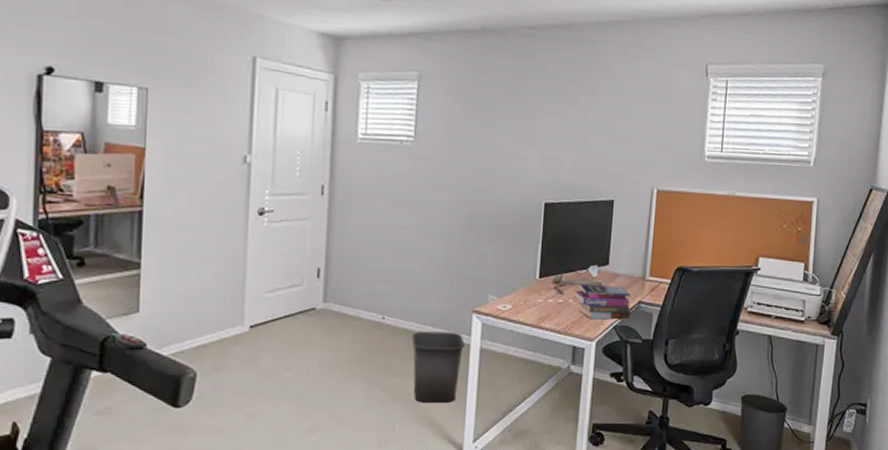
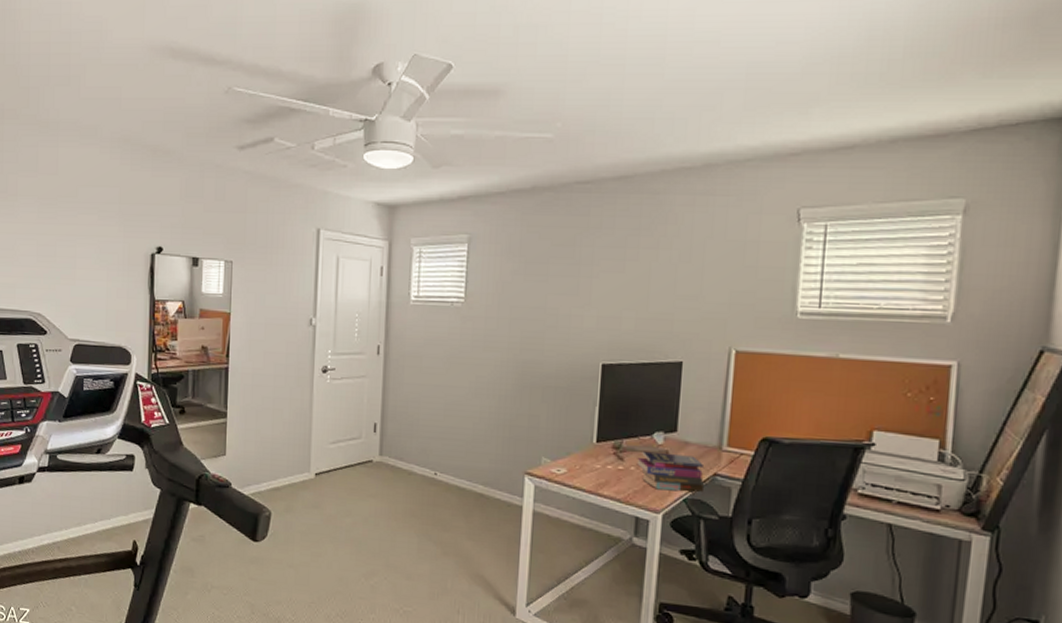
waste bin: present [411,331,465,403] -> none [463,489,517,563]

